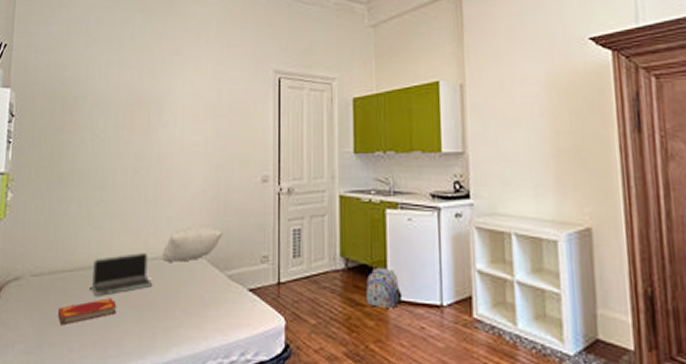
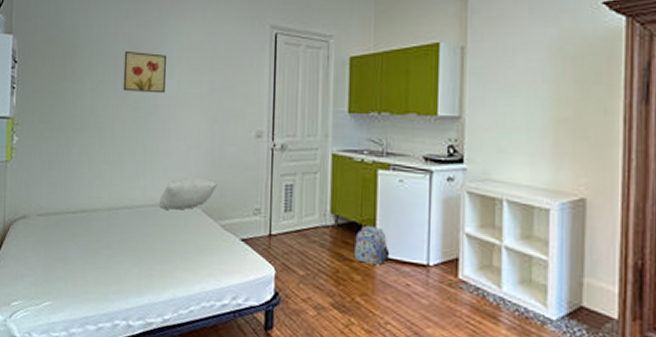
hardback book: present [57,298,117,326] -> none [62,239,117,263]
laptop: present [89,253,151,296] -> none [91,199,149,238]
wall art: none [125,100,171,142] -> present [123,50,167,94]

